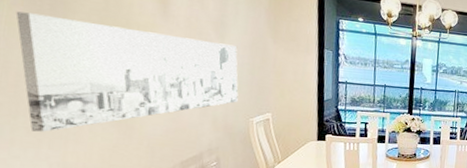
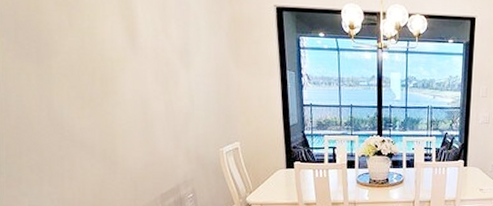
wall art: present [15,11,239,133] -> none [10,56,207,171]

